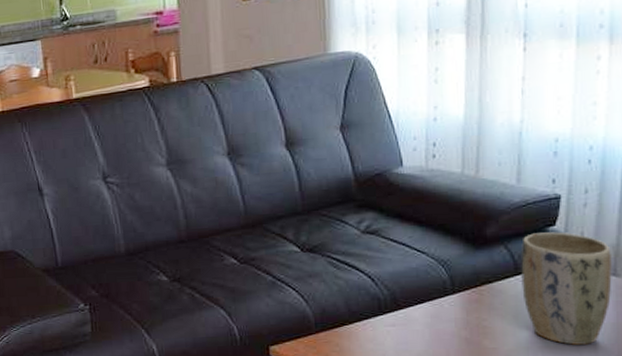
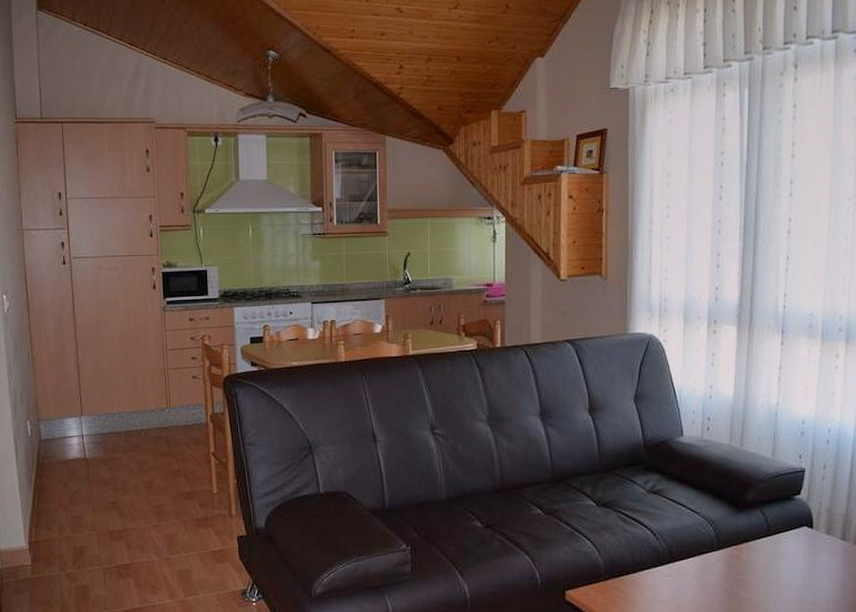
plant pot: present [521,232,612,345] -> none [772,500,842,598]

